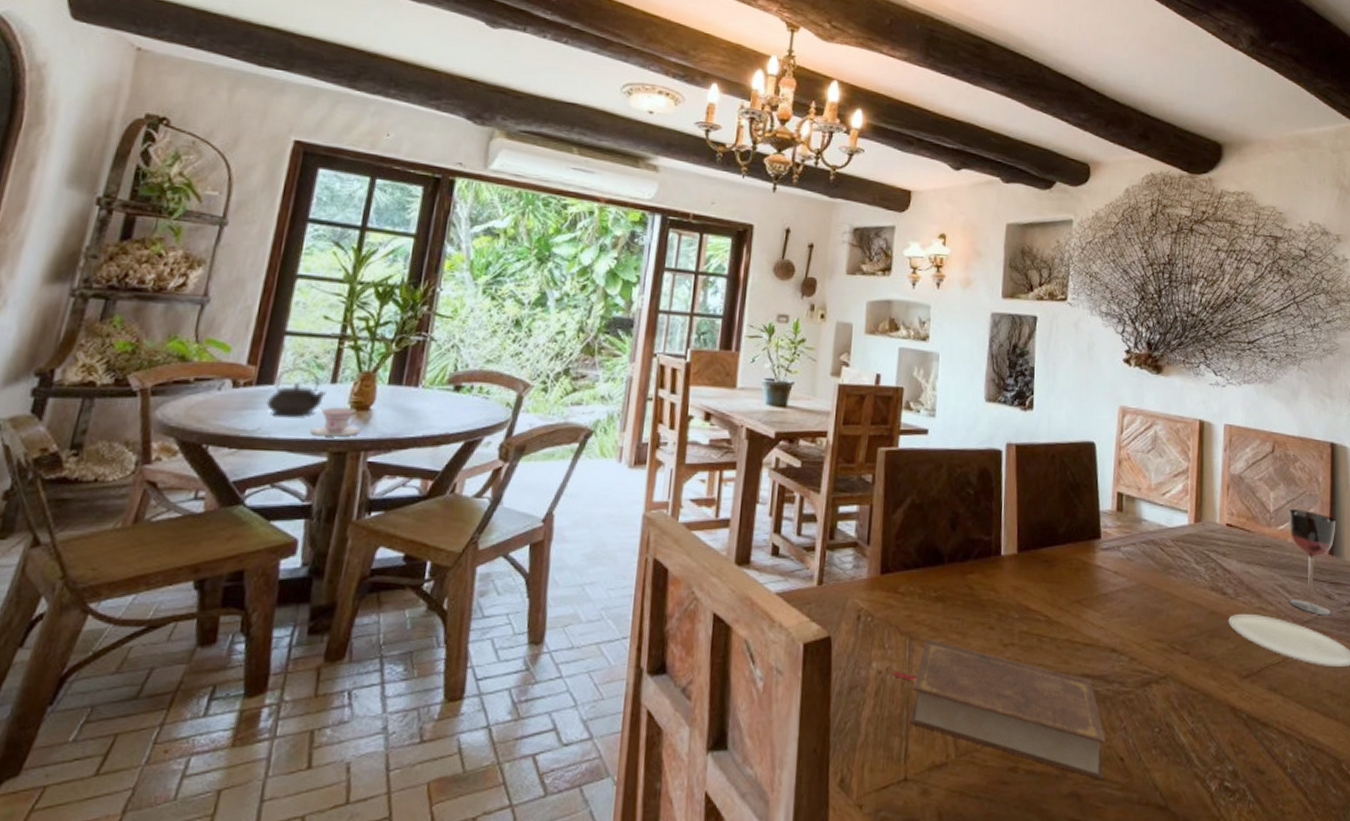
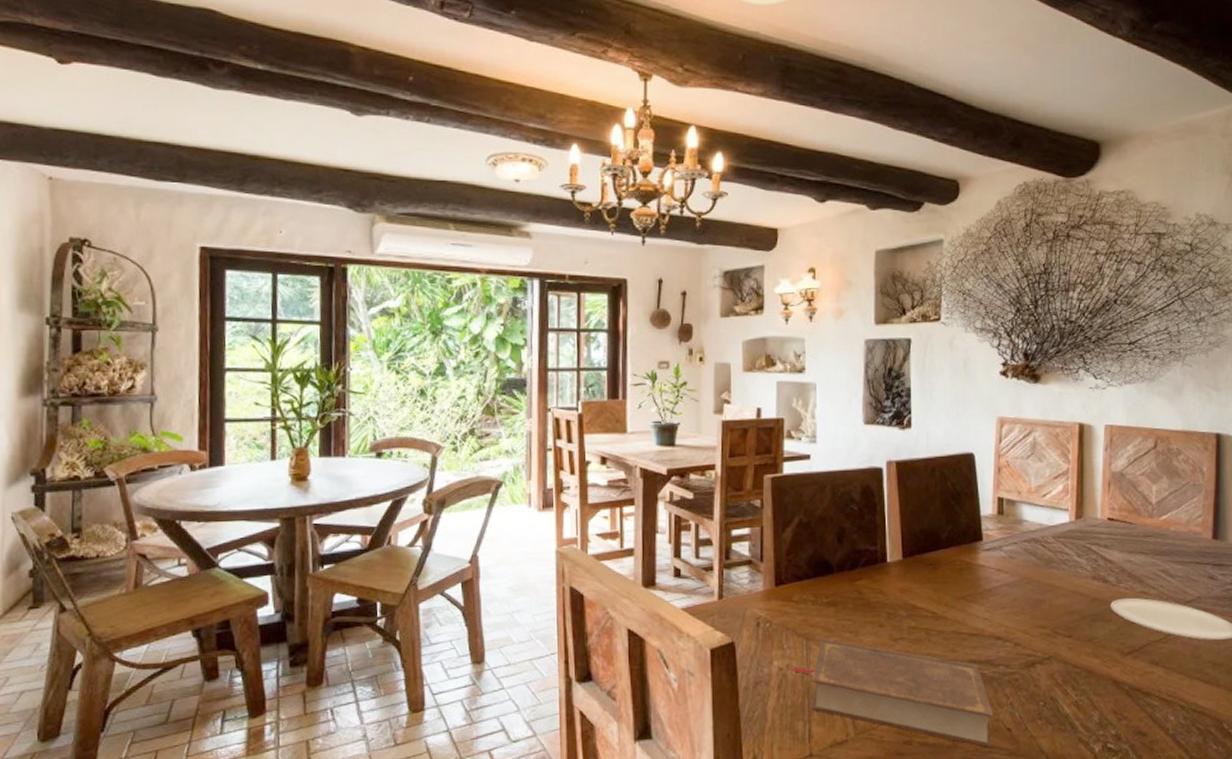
teapot: present [266,367,326,416] -> none [220,448,269,491]
teacup: present [310,407,361,437] -> none [261,479,304,506]
wineglass: present [1288,509,1336,616] -> none [1171,499,1221,595]

